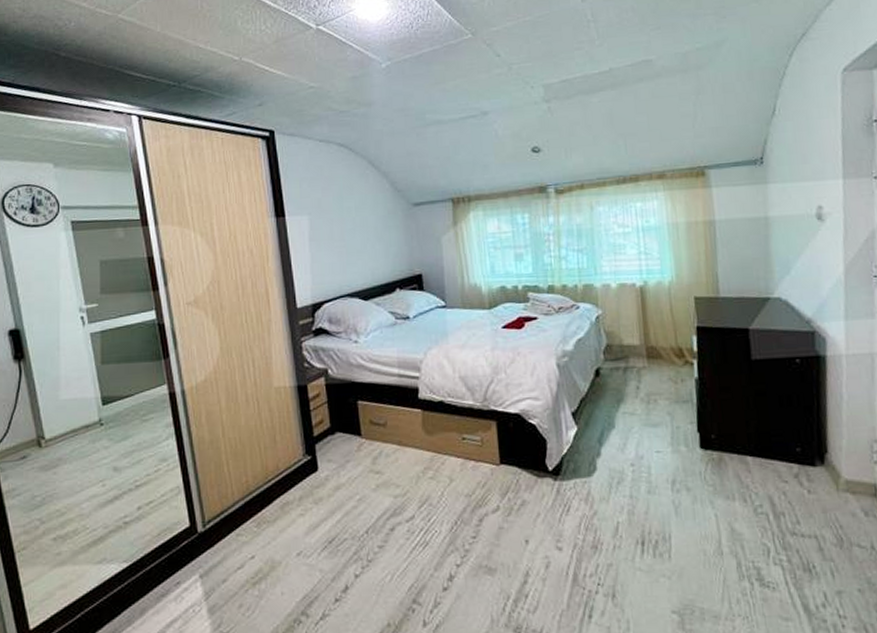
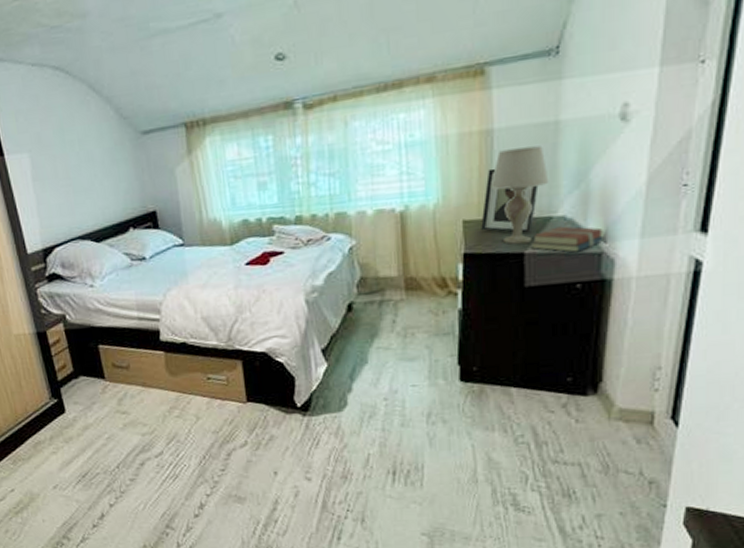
picture frame: none [710,253,757,311] -> present [481,168,539,234]
table lamp: none [715,236,765,321] -> present [490,146,549,245]
books: none [754,306,816,330] -> present [531,226,605,253]

